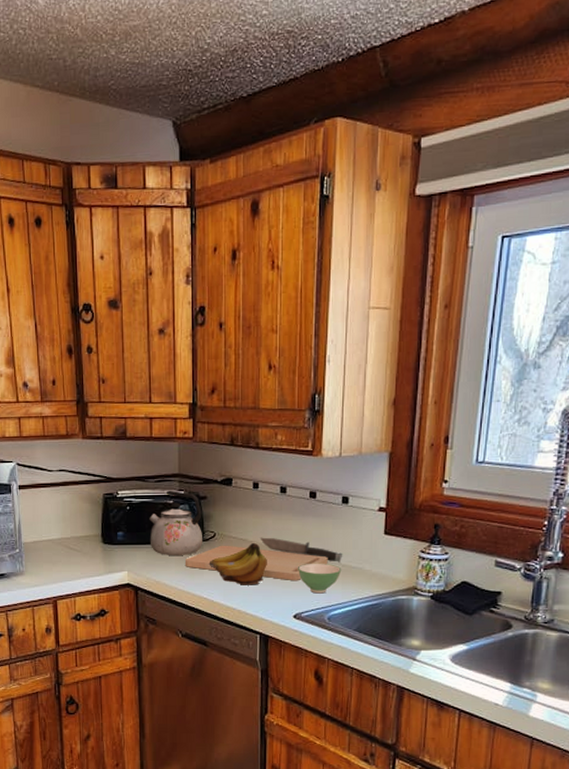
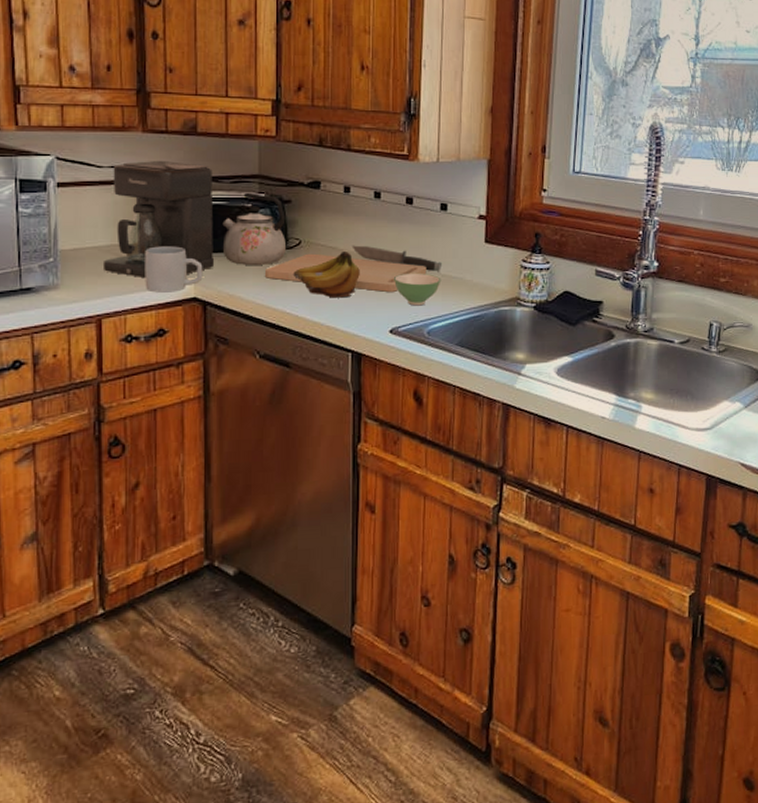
coffee maker: none [56,464,144,567] -> present [102,161,215,279]
mug: none [87,539,134,579] -> present [143,246,203,293]

